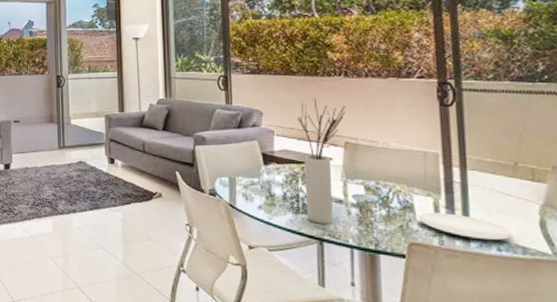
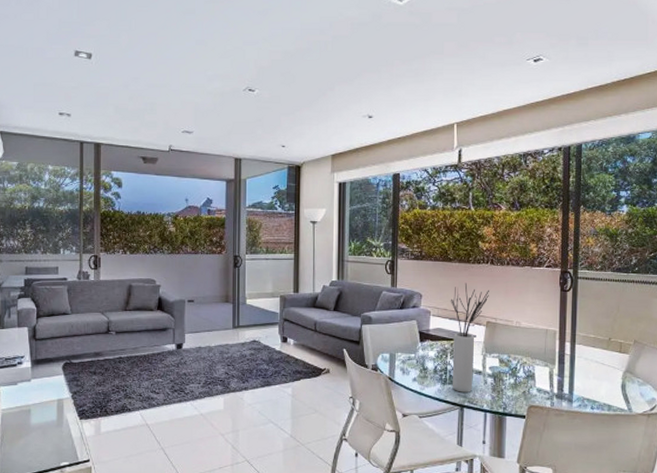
plate: present [419,212,513,241] -> none [538,380,603,401]

